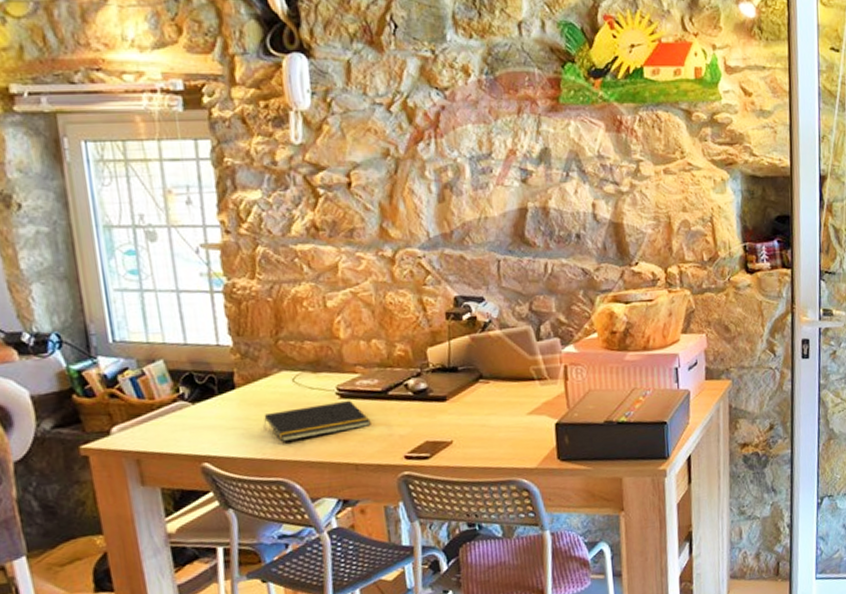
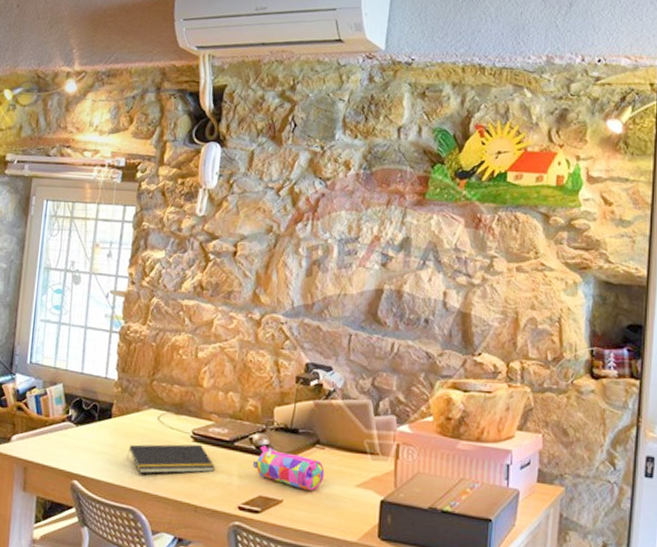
pencil case: none [412,390,494,427] -> present [252,446,325,490]

